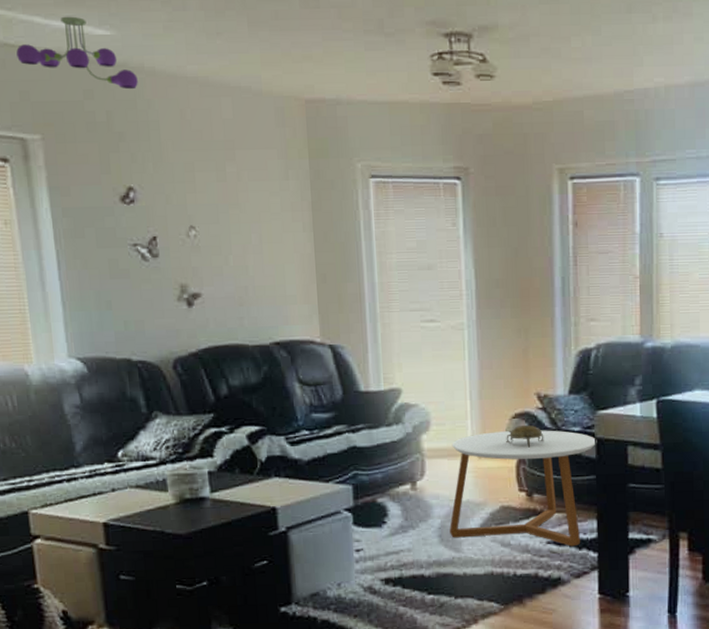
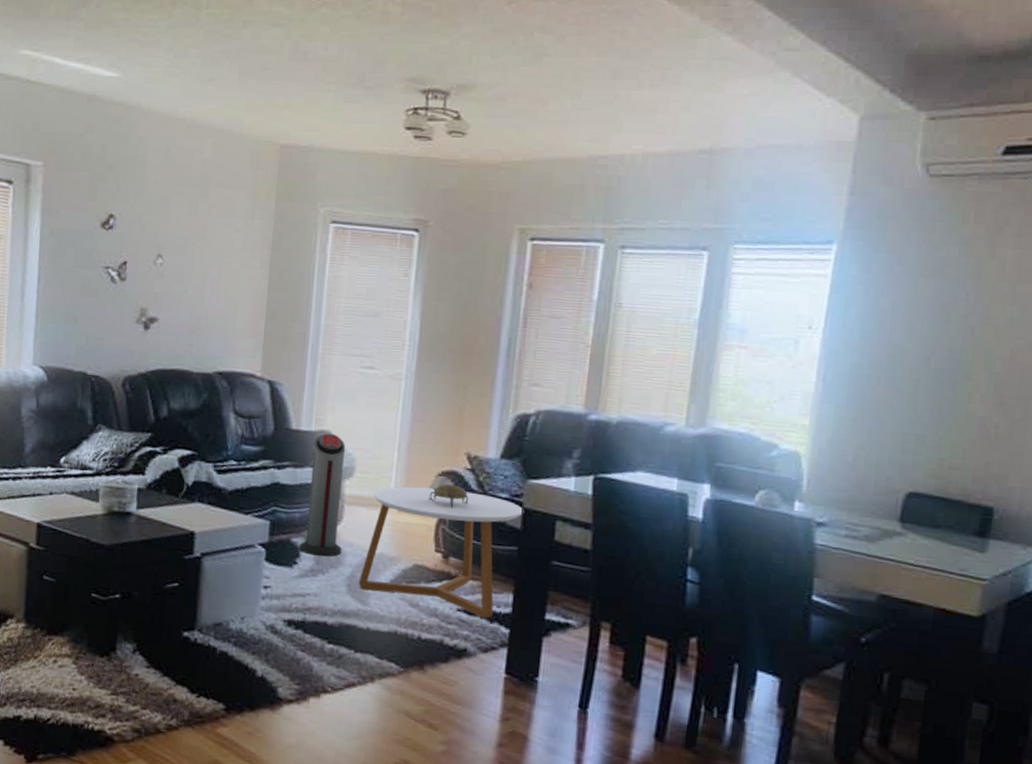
ceiling light fixture: present [16,16,138,90] -> none [35,58,134,127]
air purifier: none [385,390,429,513] -> present [299,433,346,557]

